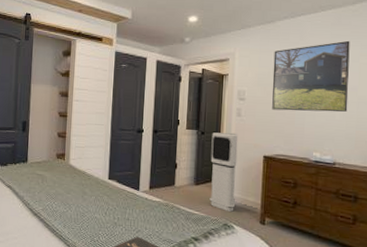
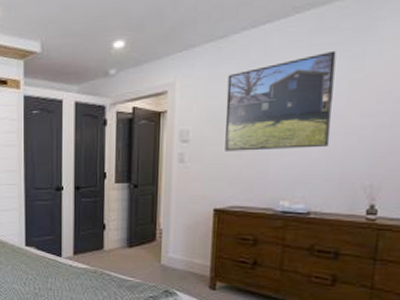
air purifier: present [209,132,239,212] -> none [146,183,181,276]

